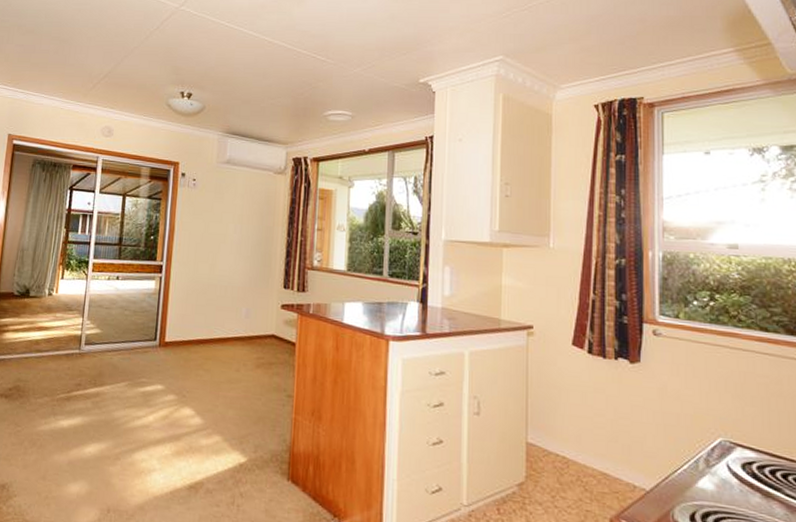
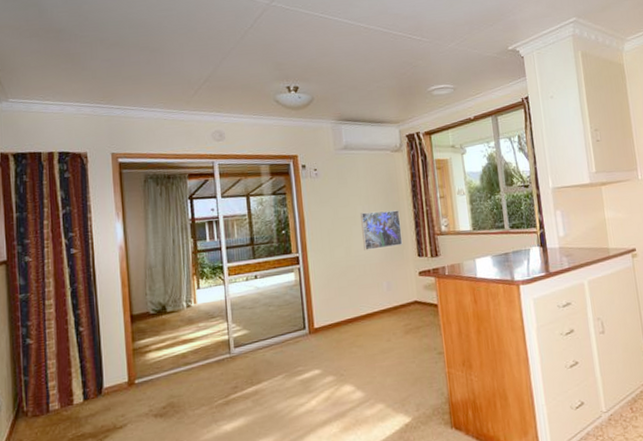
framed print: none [229,231,272,273] -> present [360,210,403,251]

